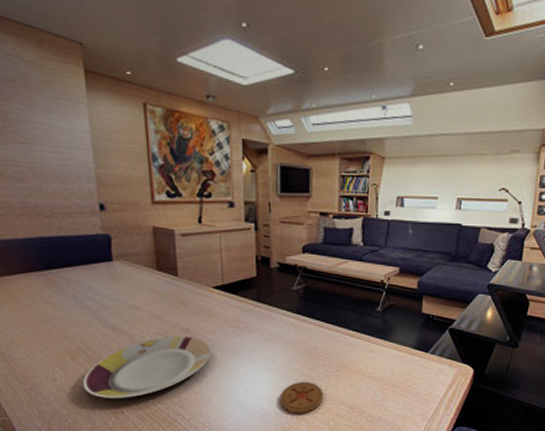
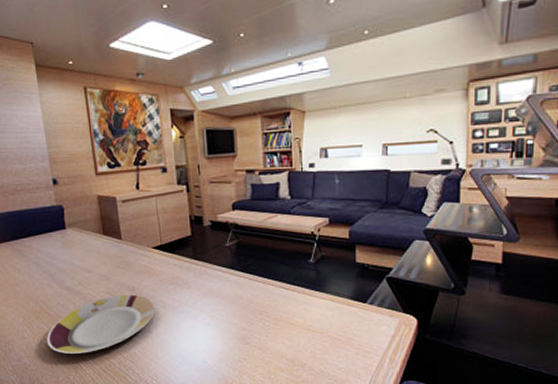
coaster: present [279,381,324,414] -> none [220,335,264,368]

